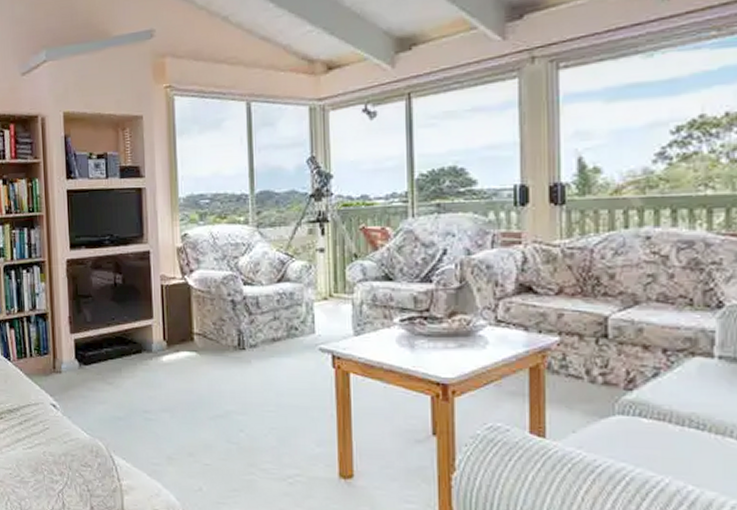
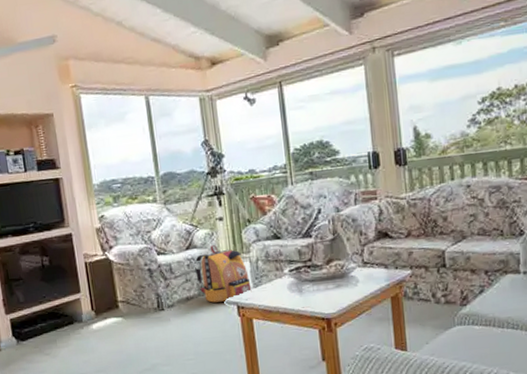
backpack: none [286,280,352,348] -> present [195,245,252,303]

